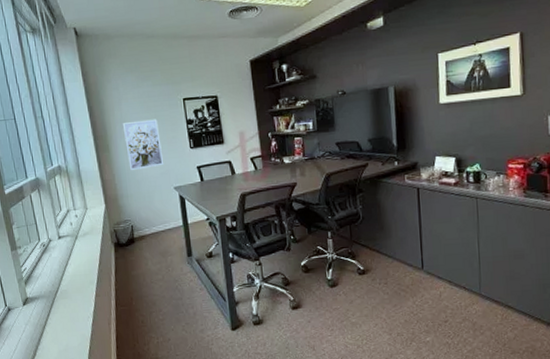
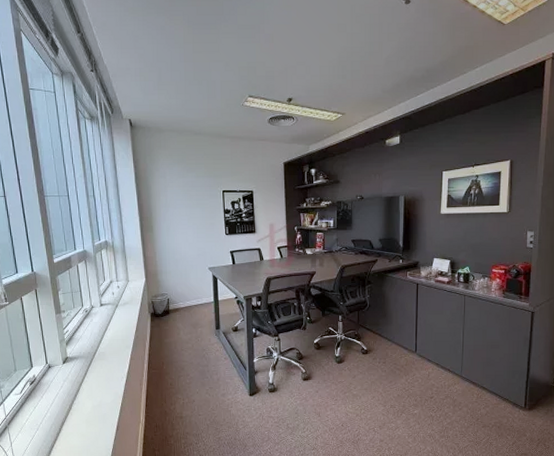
wall art: present [122,119,164,171] -> none [166,206,201,251]

